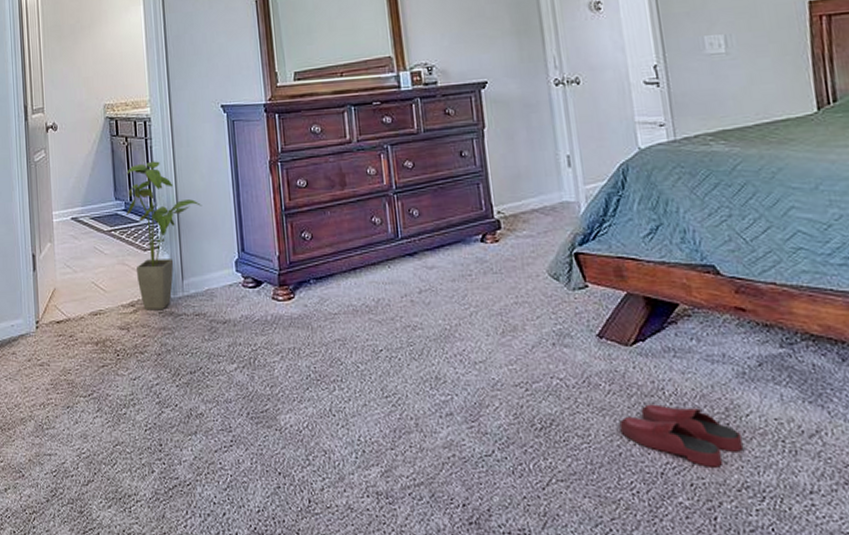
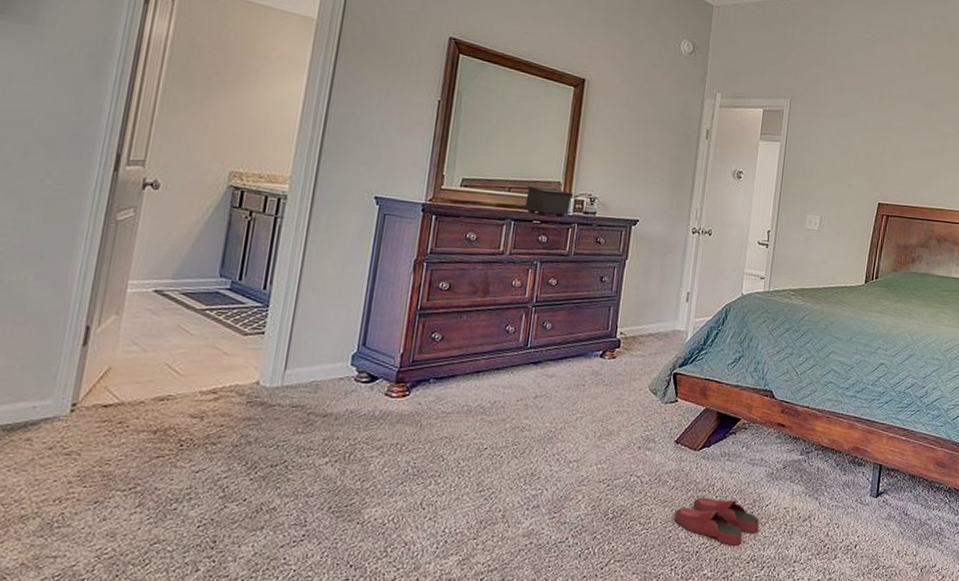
house plant: present [125,161,202,311] -> none [227,241,328,400]
jewelry box: none [359,65,409,97] -> present [523,185,574,218]

